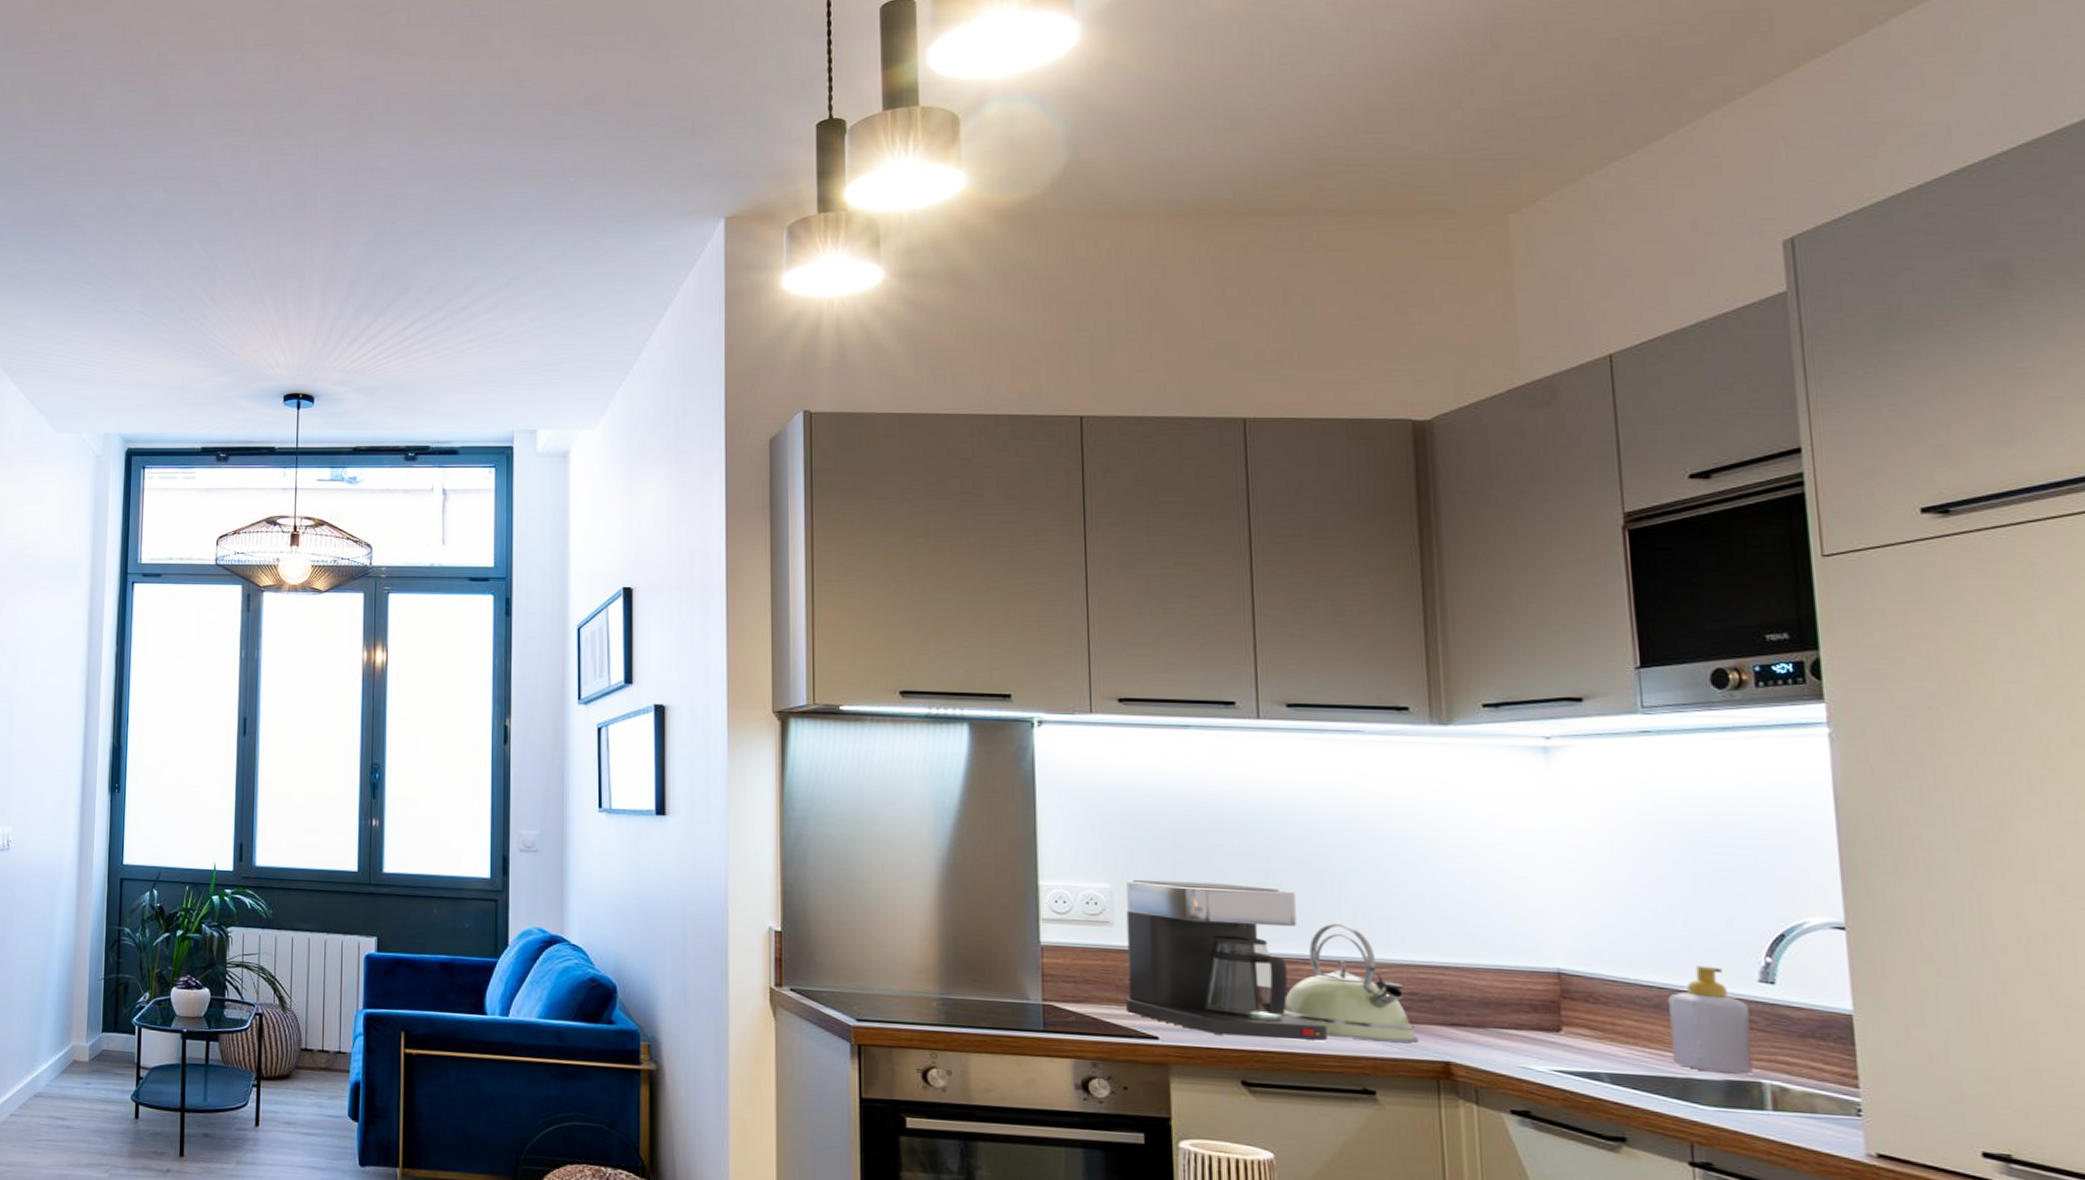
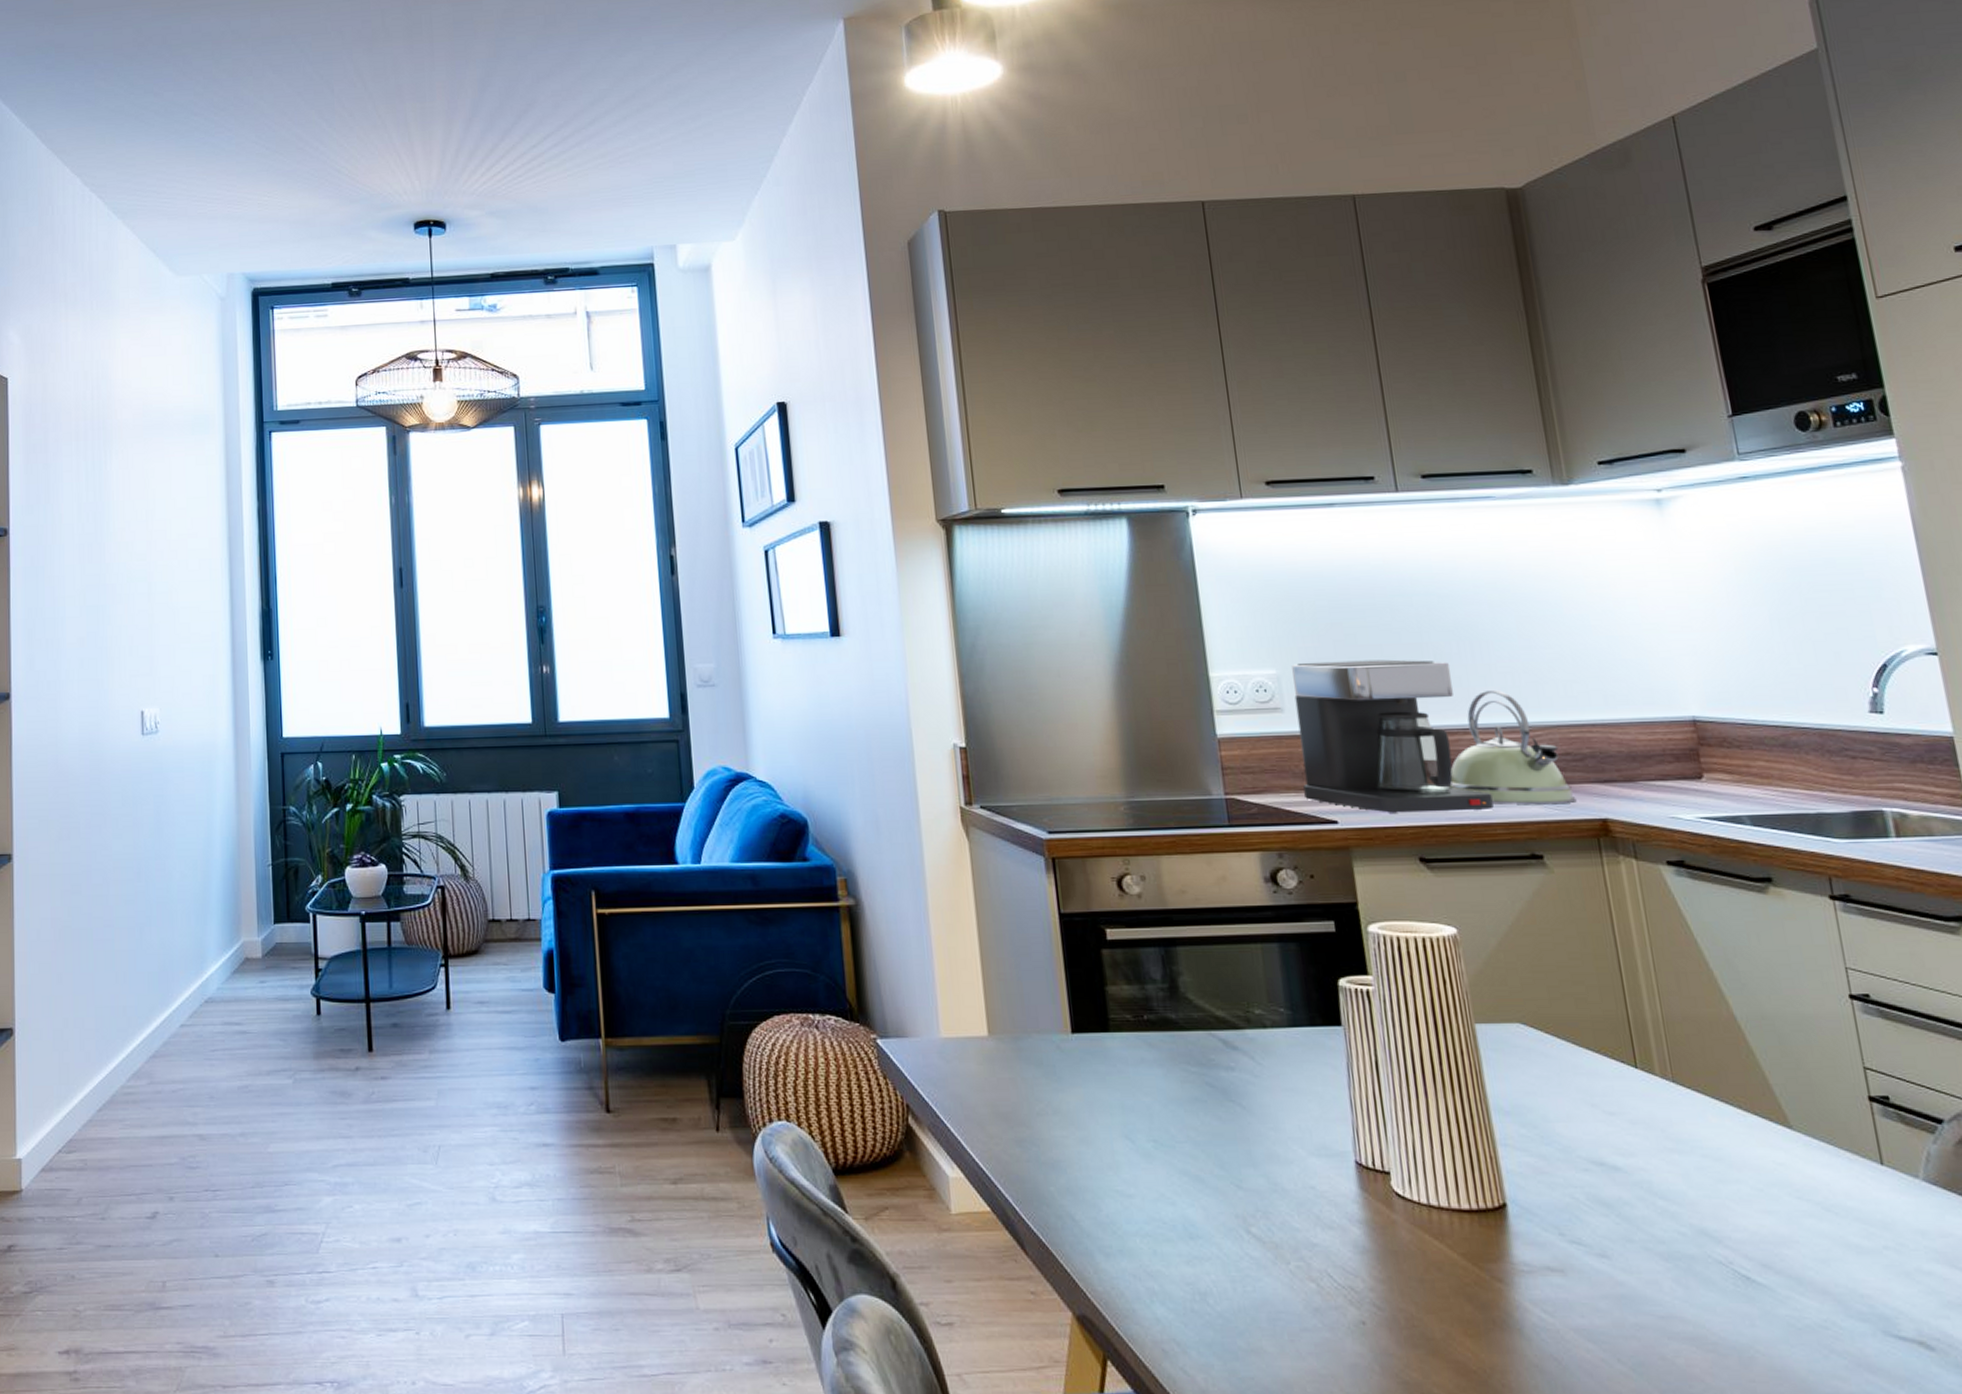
soap bottle: present [1669,965,1753,1075] -> none [1793,701,1875,805]

